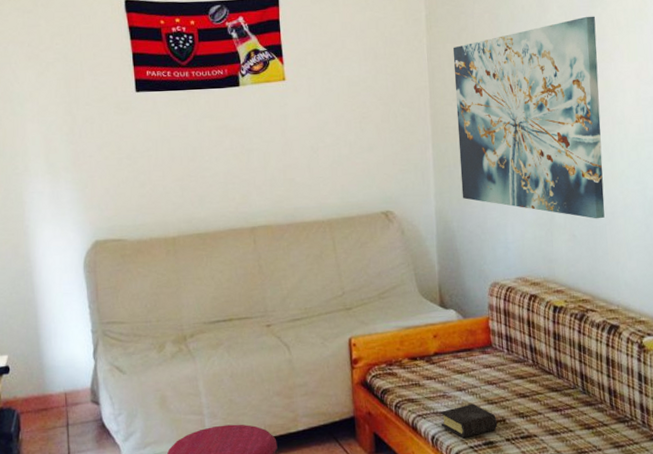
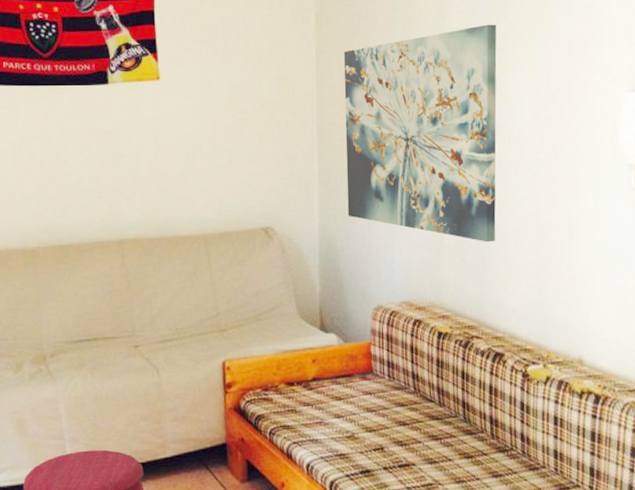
book: present [440,403,498,439] -> none [316,431,376,467]

